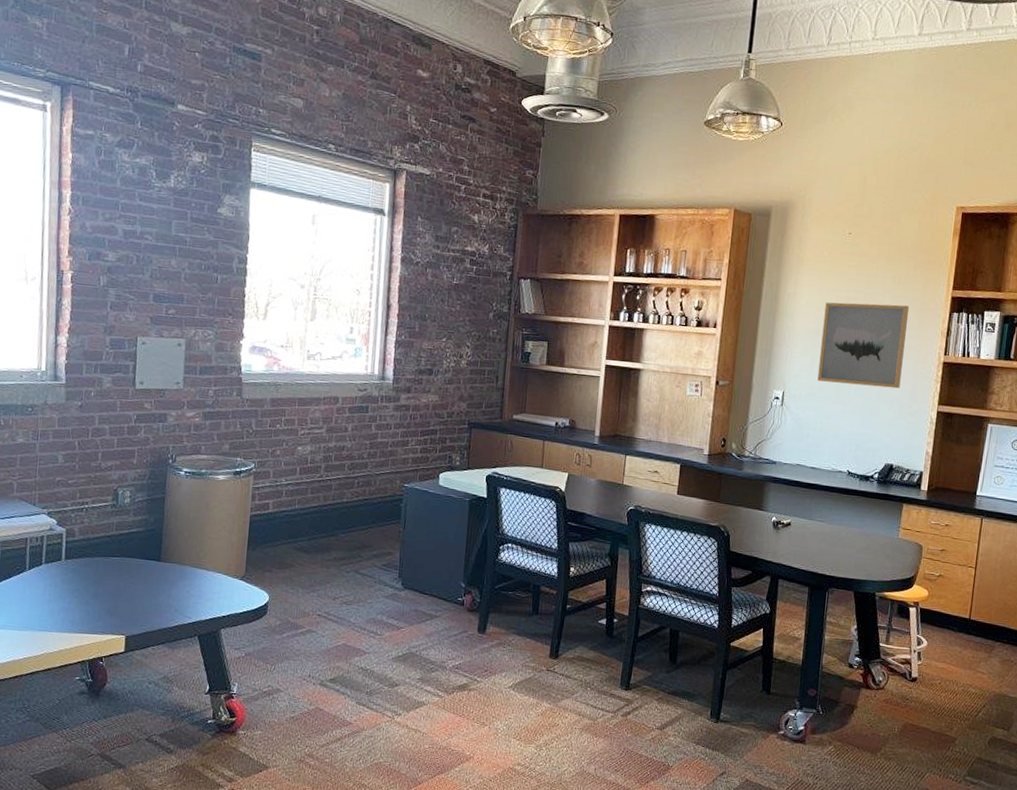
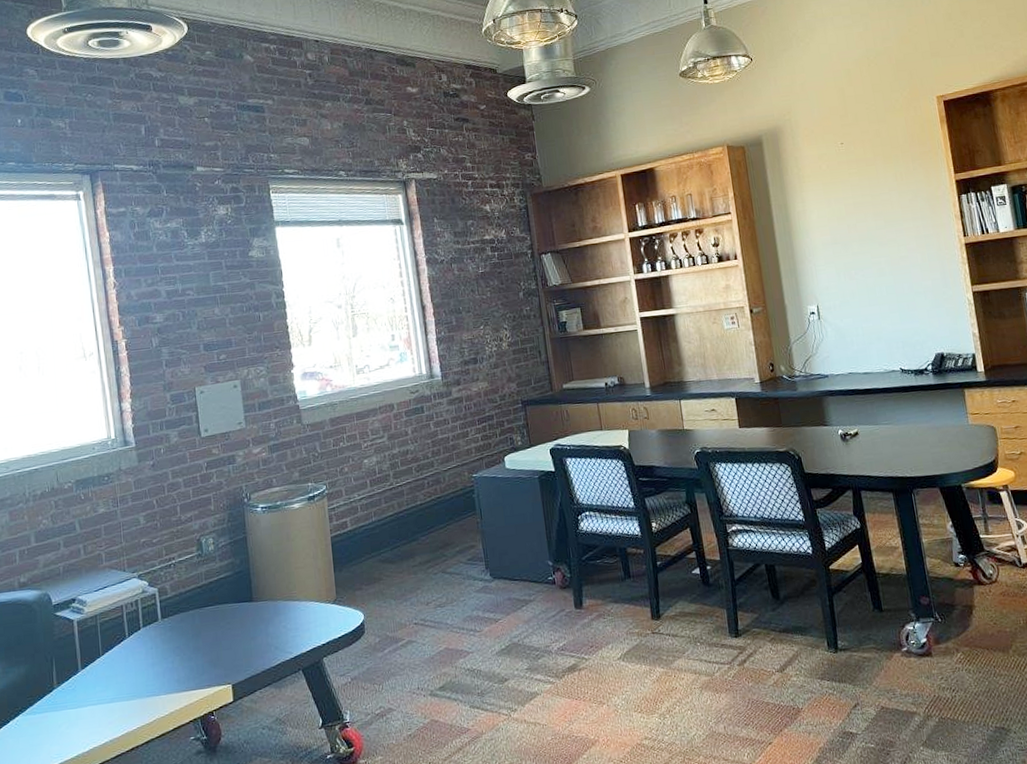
wall art: present [817,302,910,389] -> none [836,198,930,288]

